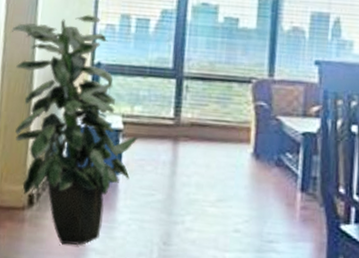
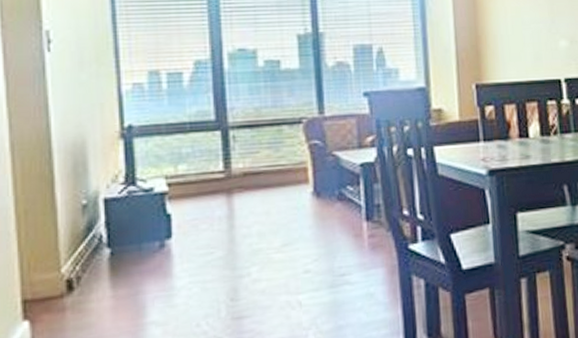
indoor plant: present [11,14,139,245] -> none [16,75,187,325]

